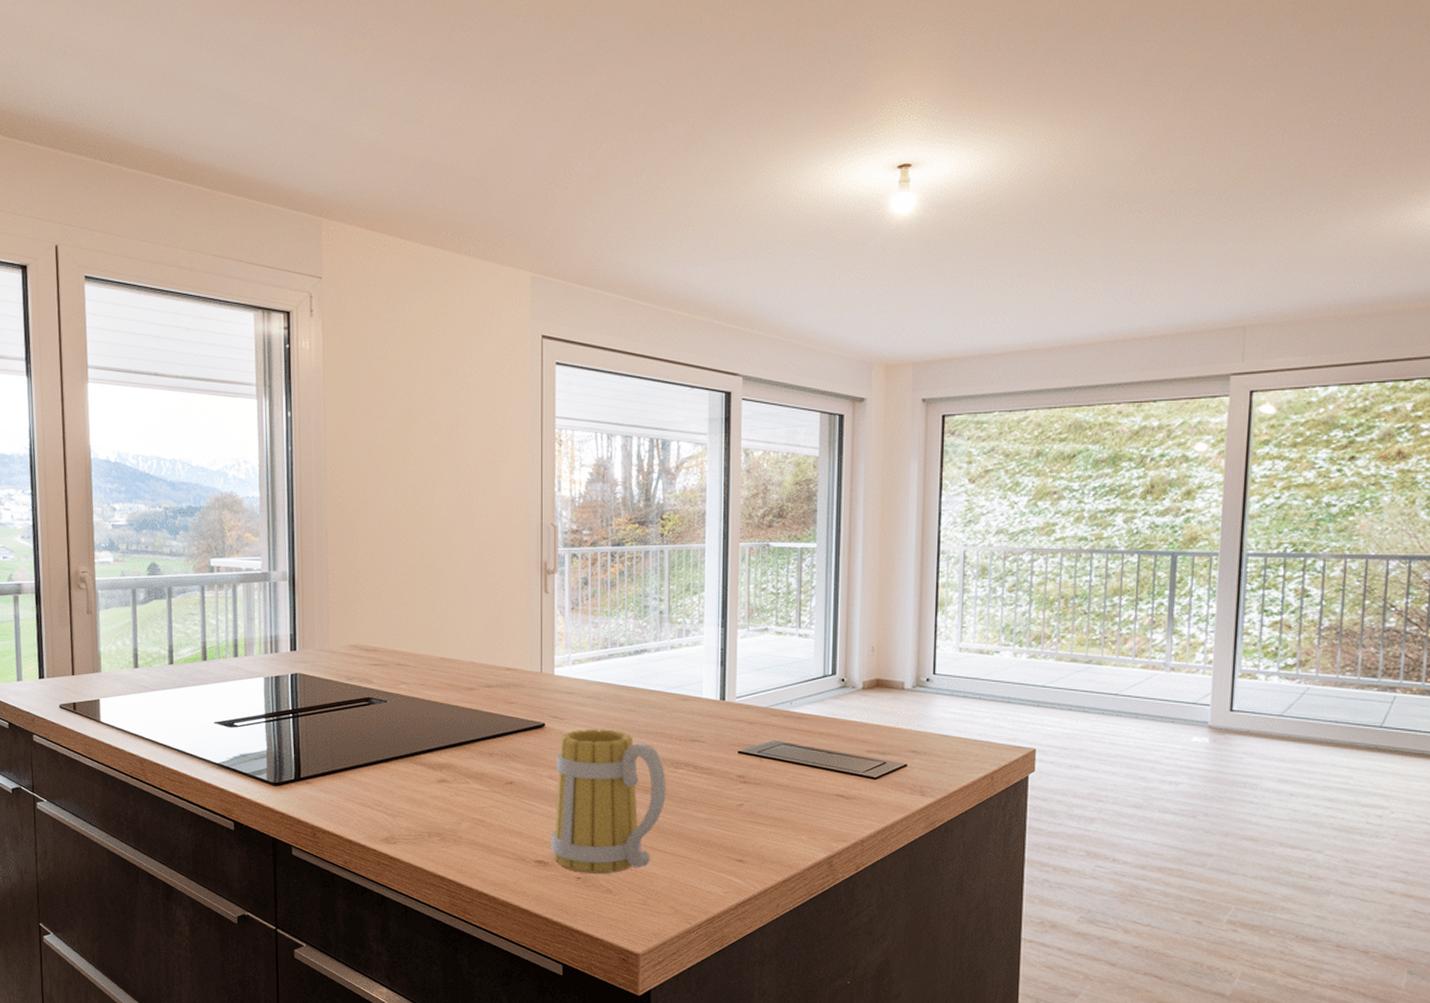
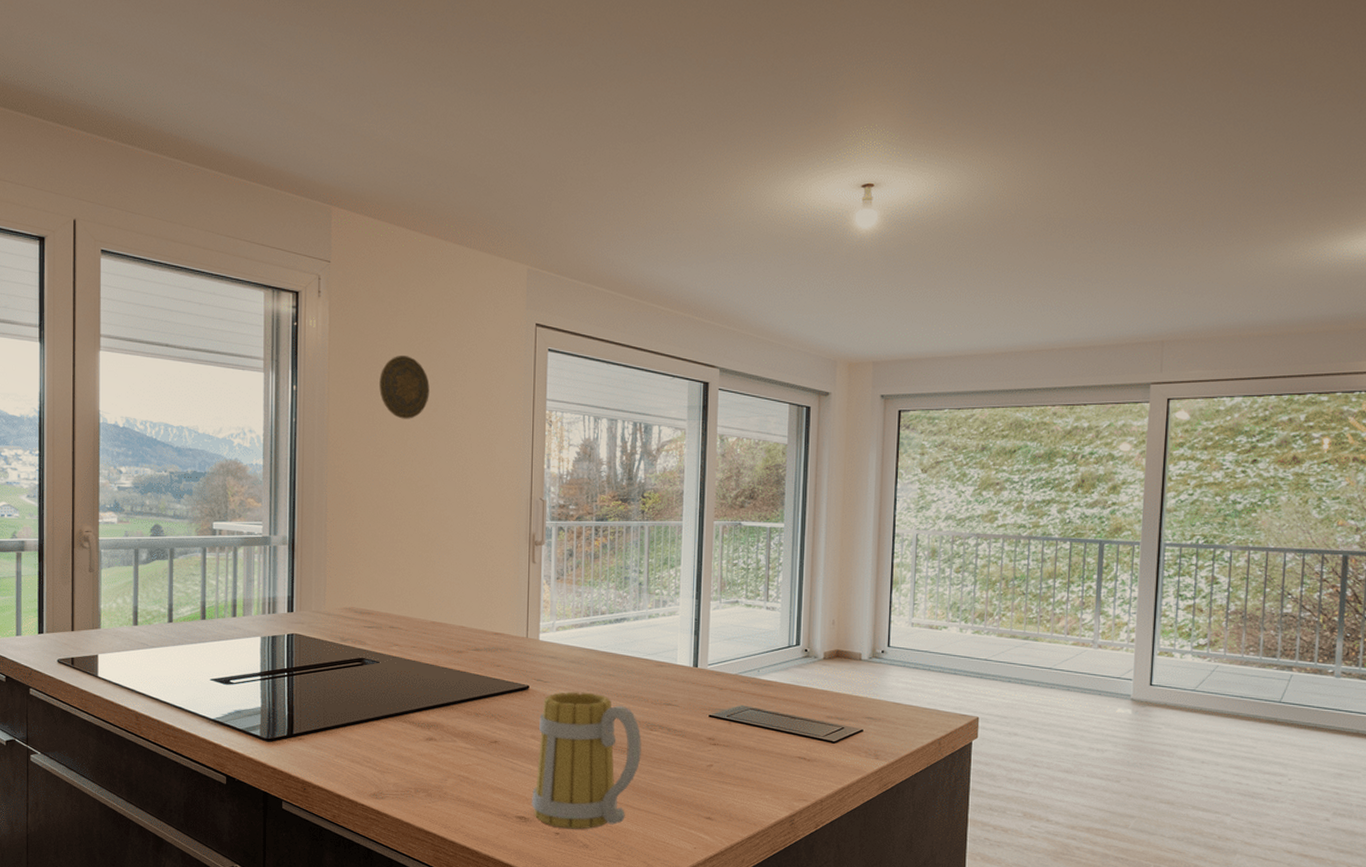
decorative plate: none [377,376,431,444] -> present [379,356,430,419]

